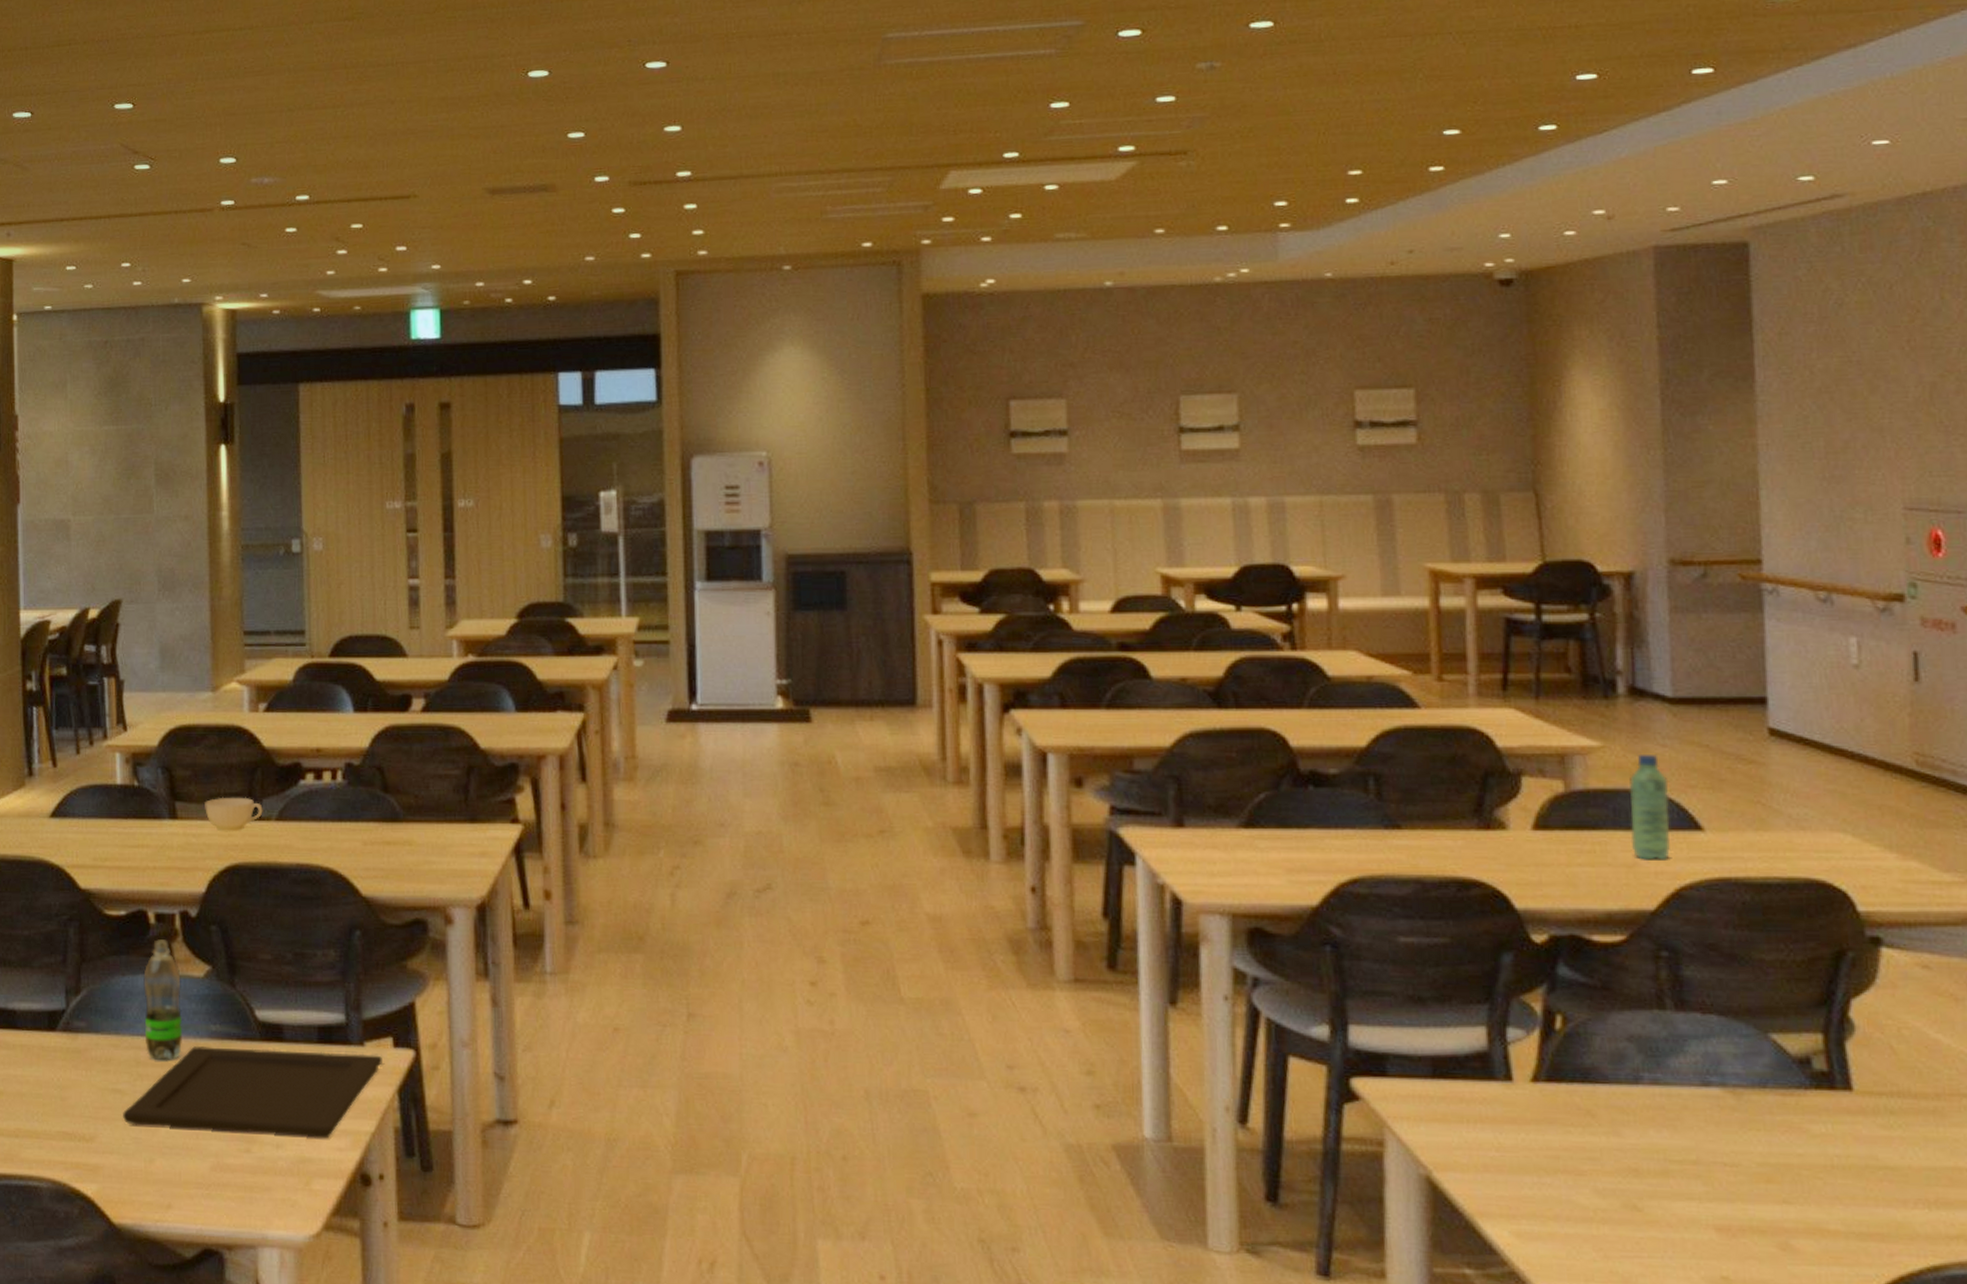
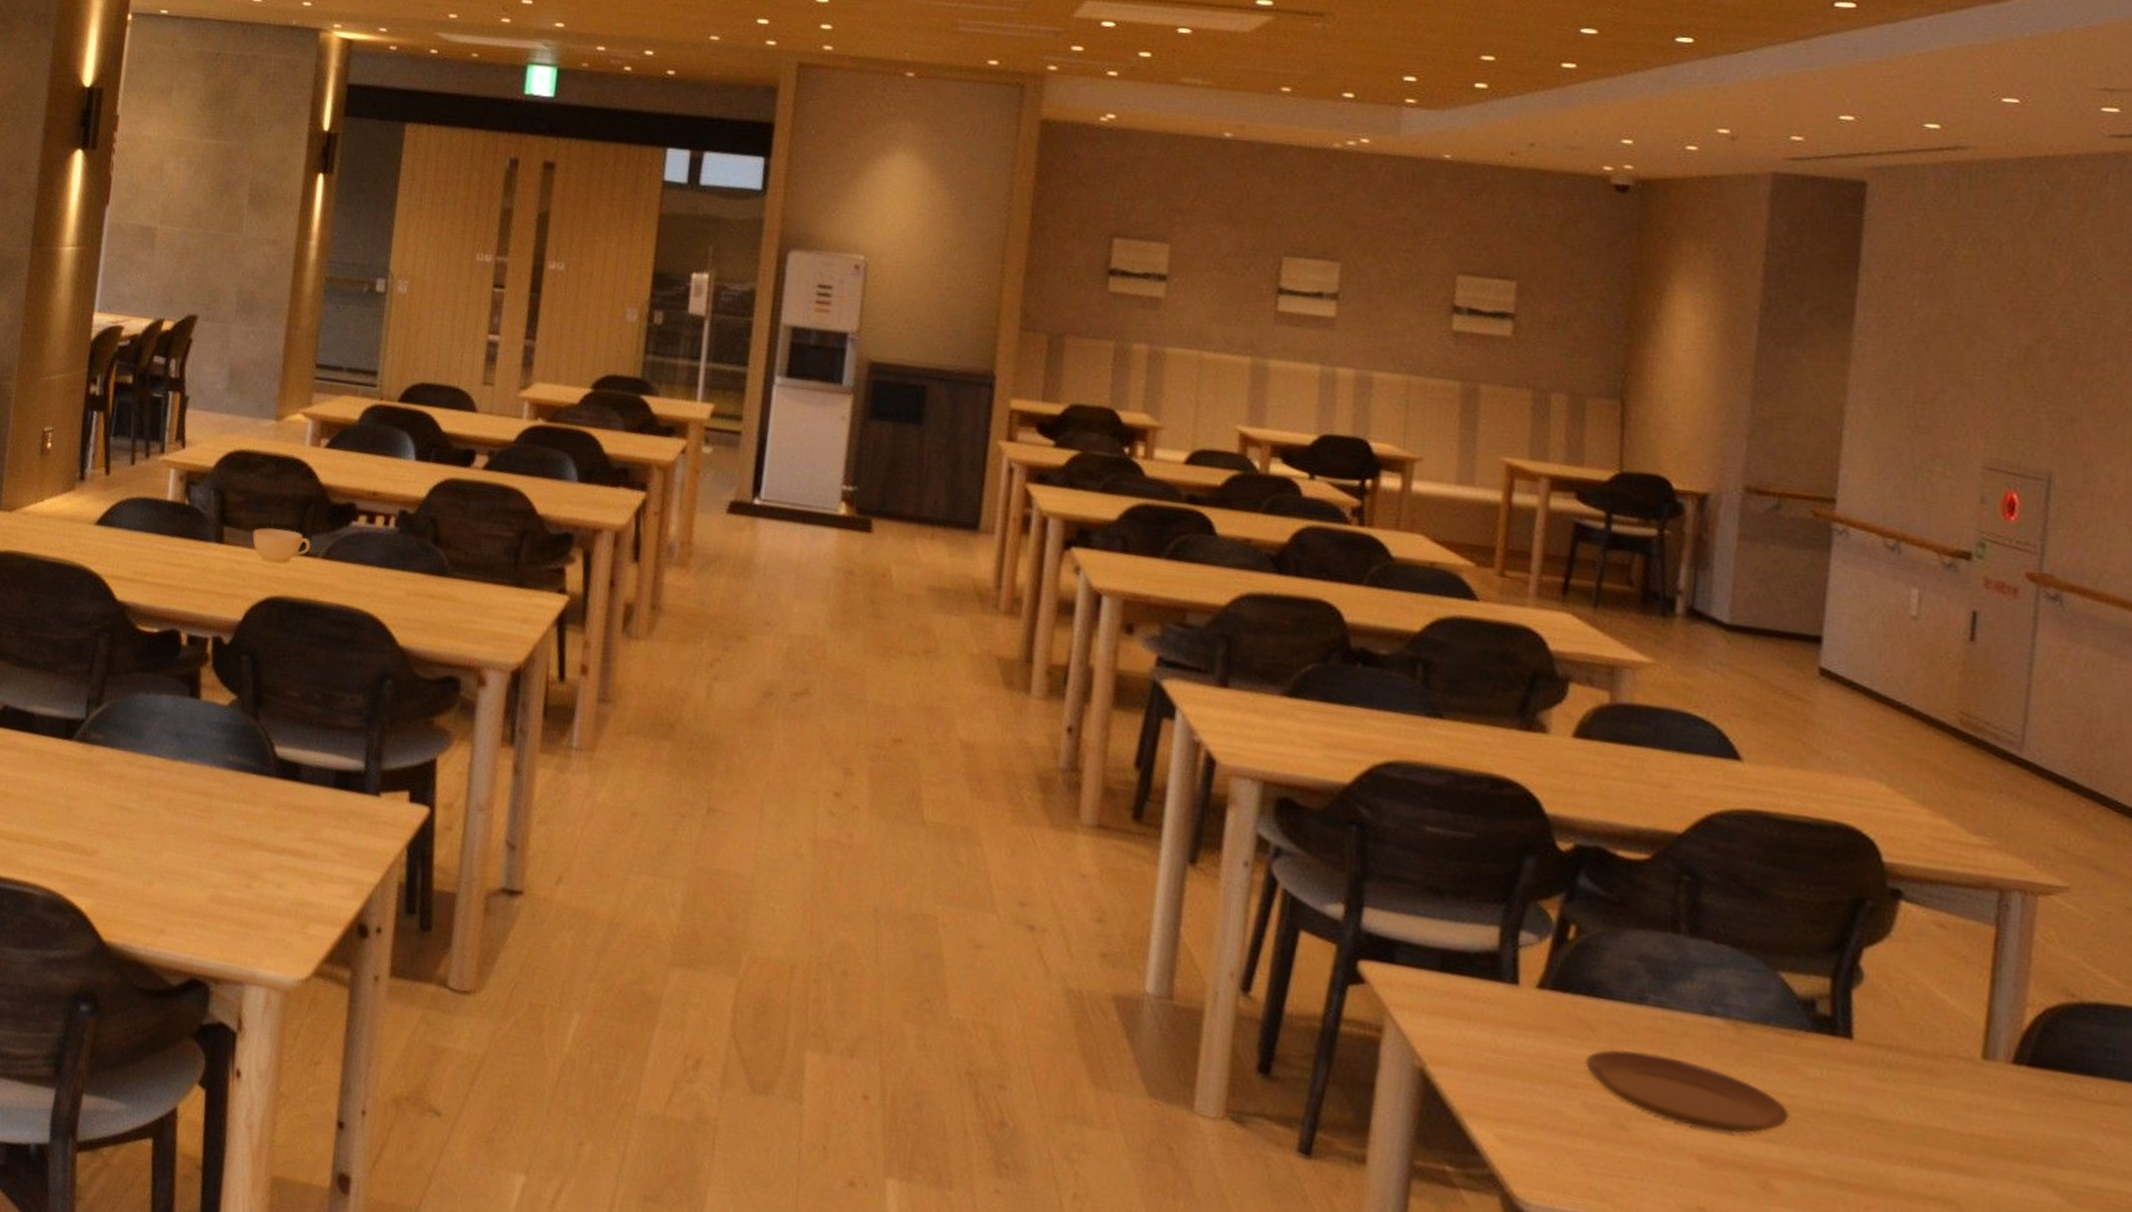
tray: present [123,1046,382,1139] -> none [127,774,396,884]
bottle: present [143,939,182,1061] -> none [160,661,206,786]
plate: none [1589,1131,1800,1199] -> present [1585,1049,1789,1133]
water bottle: present [1629,753,1670,860] -> none [1668,676,1713,785]

